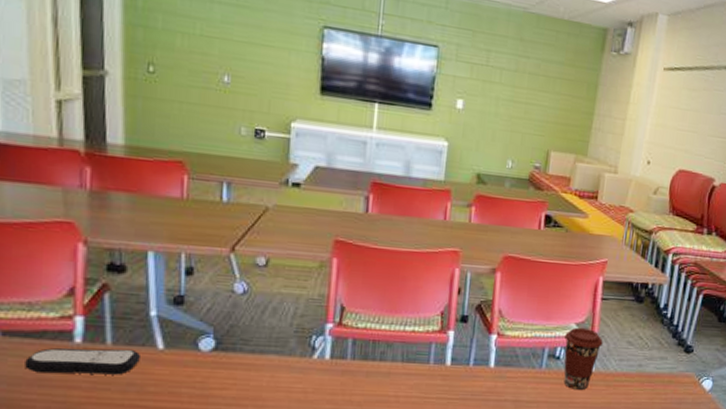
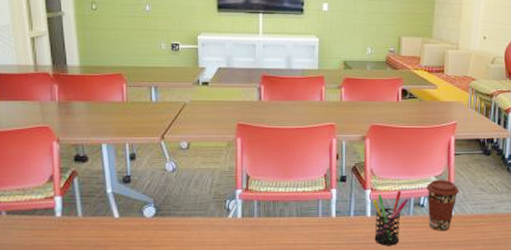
remote control: present [25,348,140,375] -> none [23,219,102,241]
pen holder: none [496,338,542,404] -> present [373,190,408,246]

